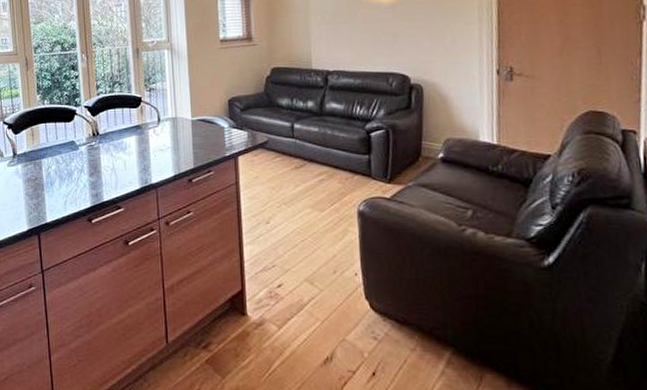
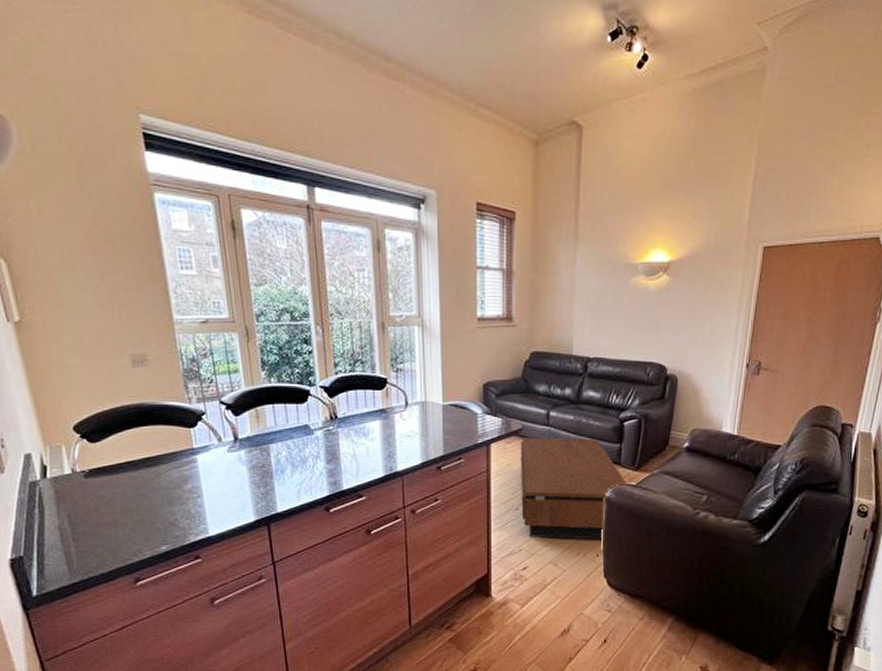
coffee table: none [267,149,382,257] -> present [520,437,628,540]

